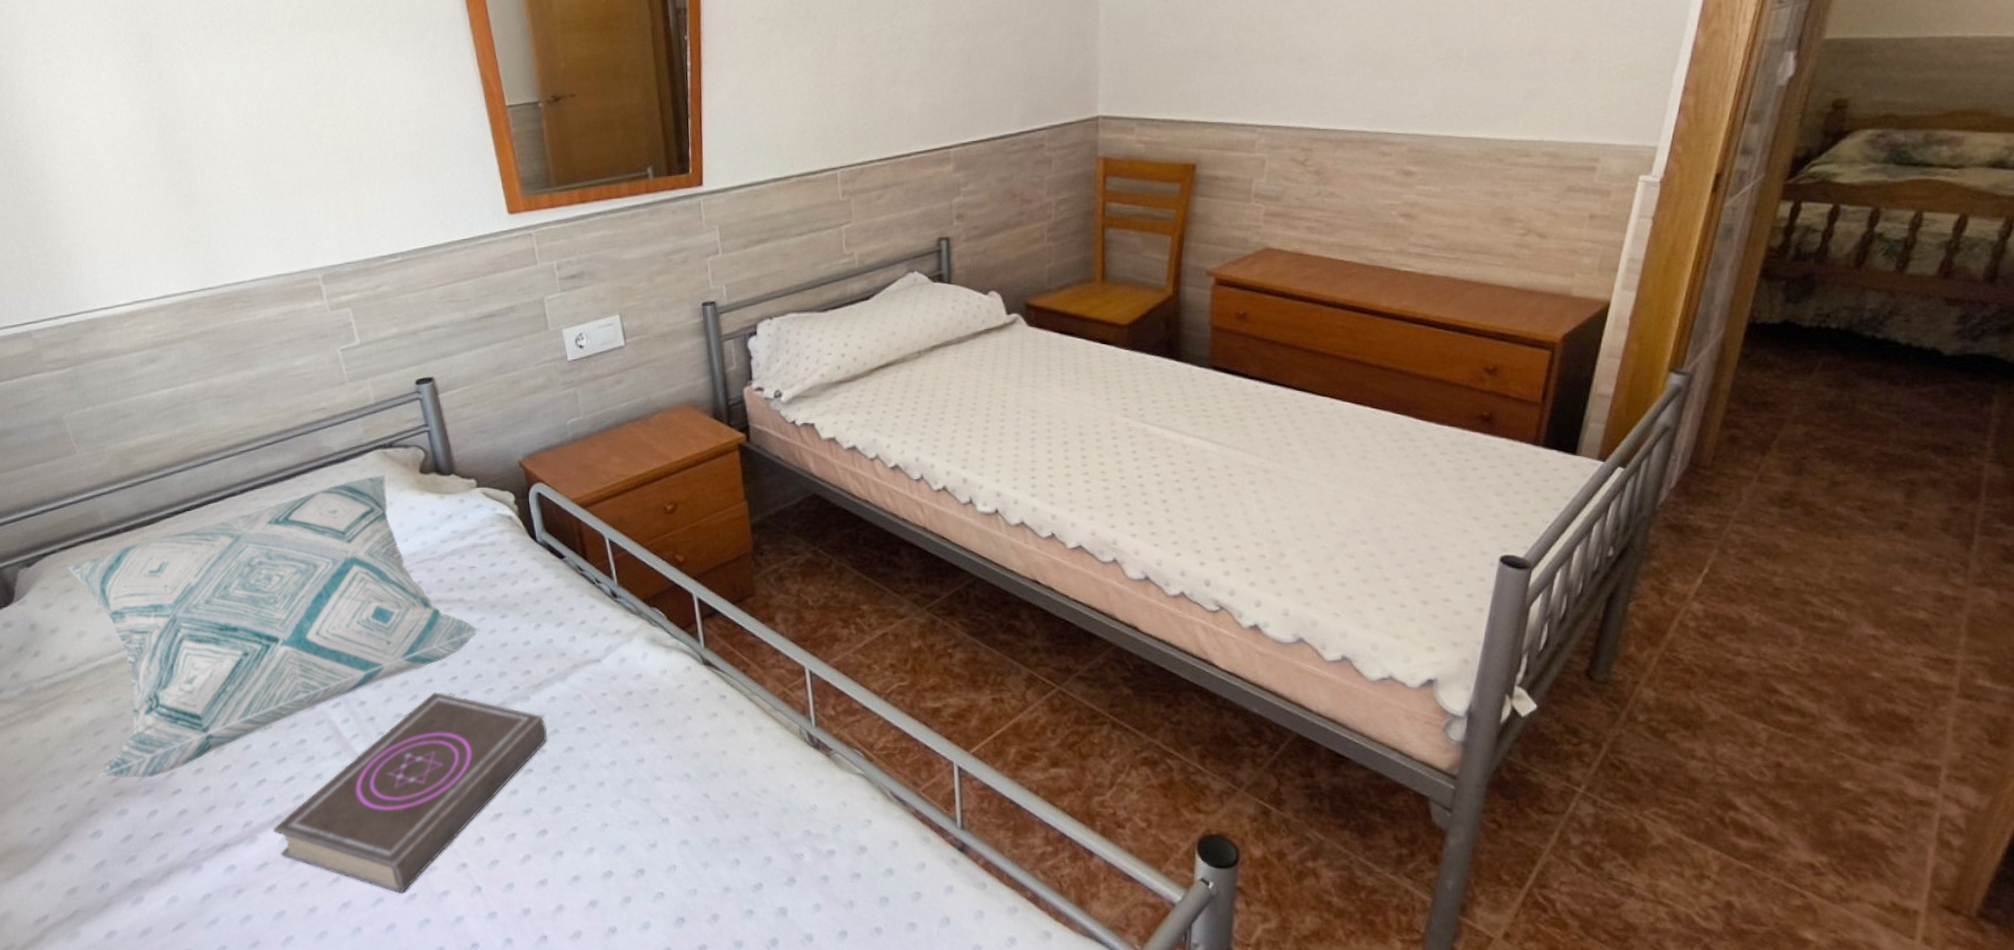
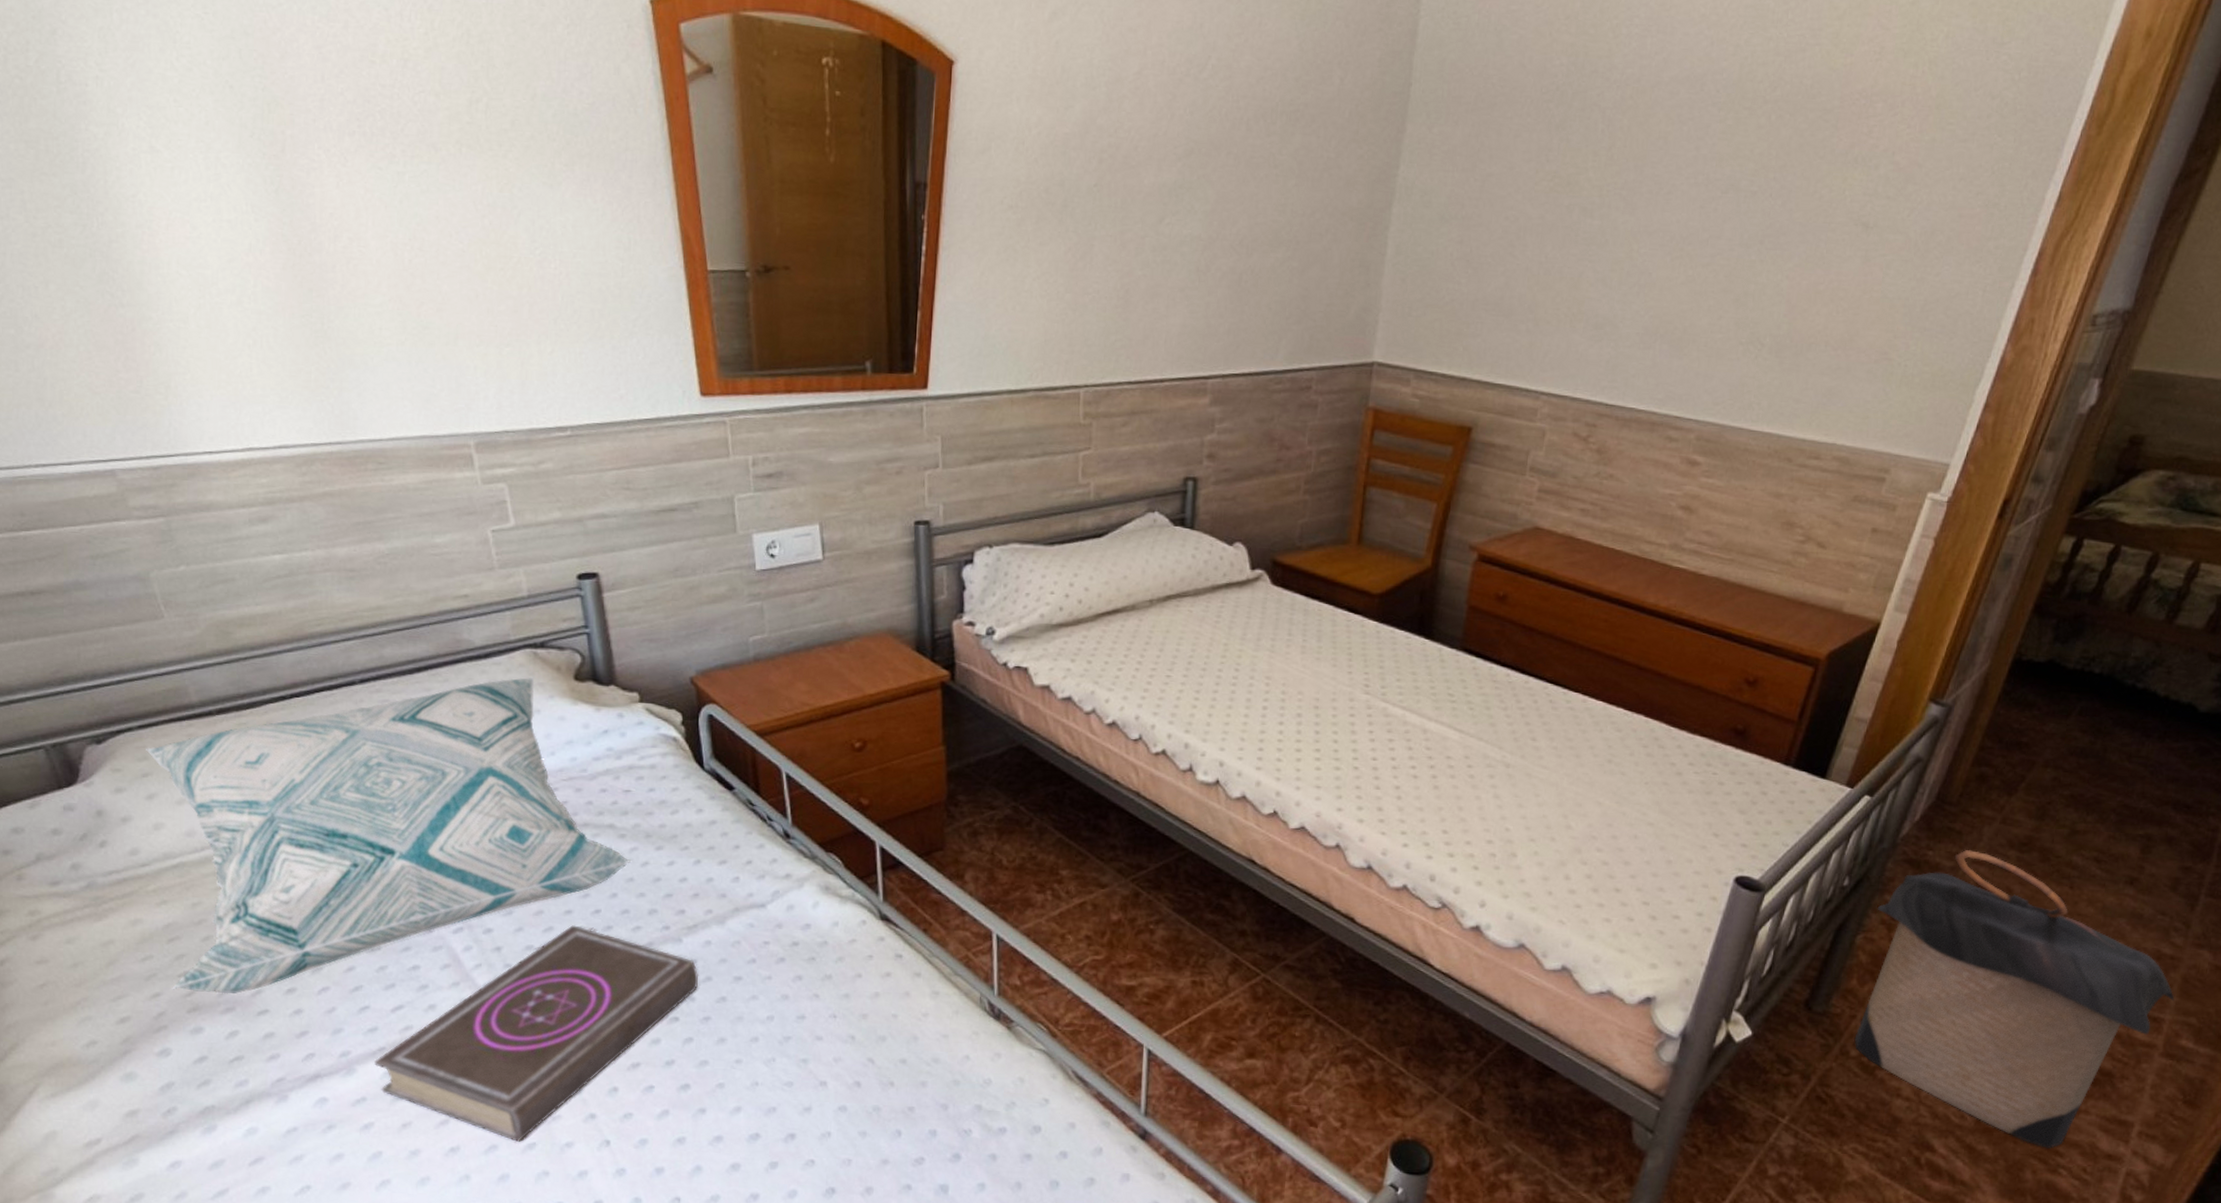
laundry hamper: none [1640,511,1964,798] -> present [1854,850,2175,1148]

